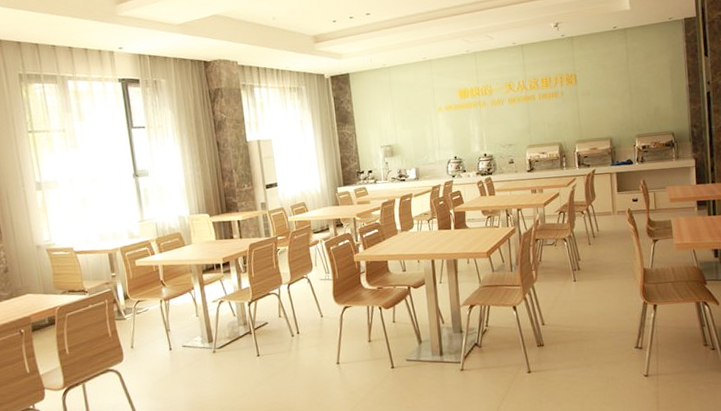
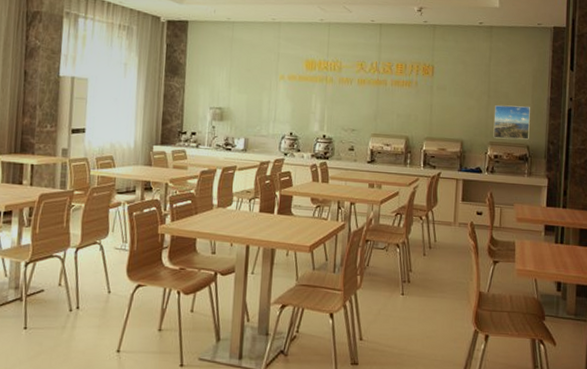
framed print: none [638,97,673,131] -> present [493,105,530,140]

